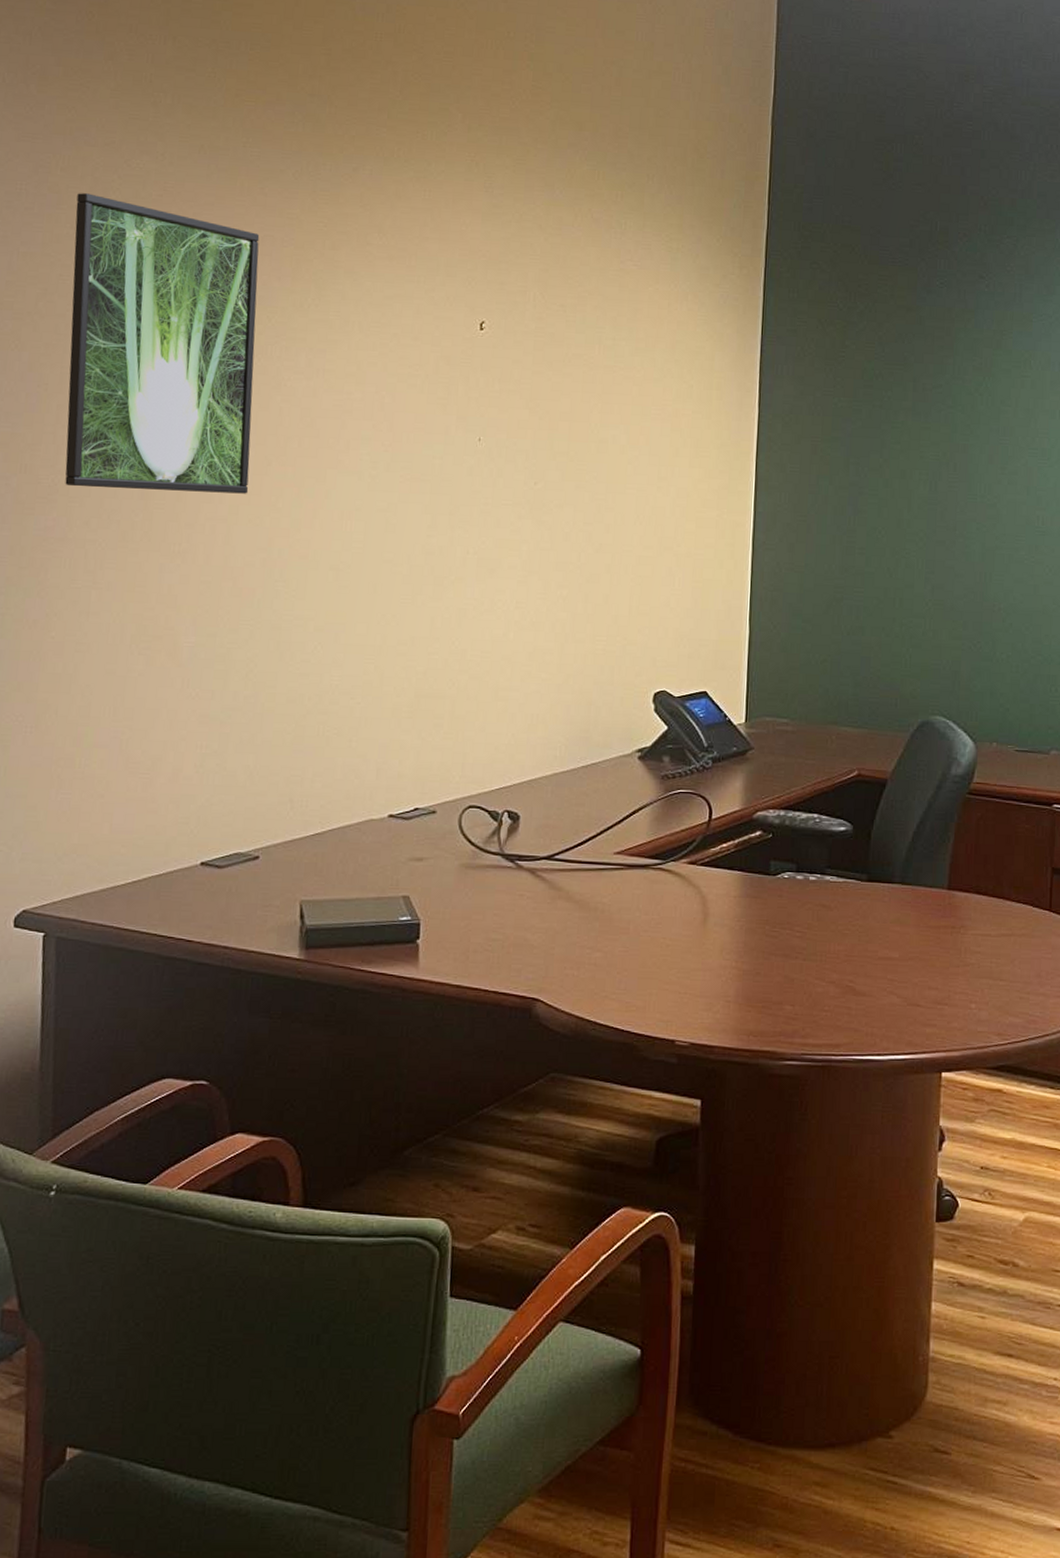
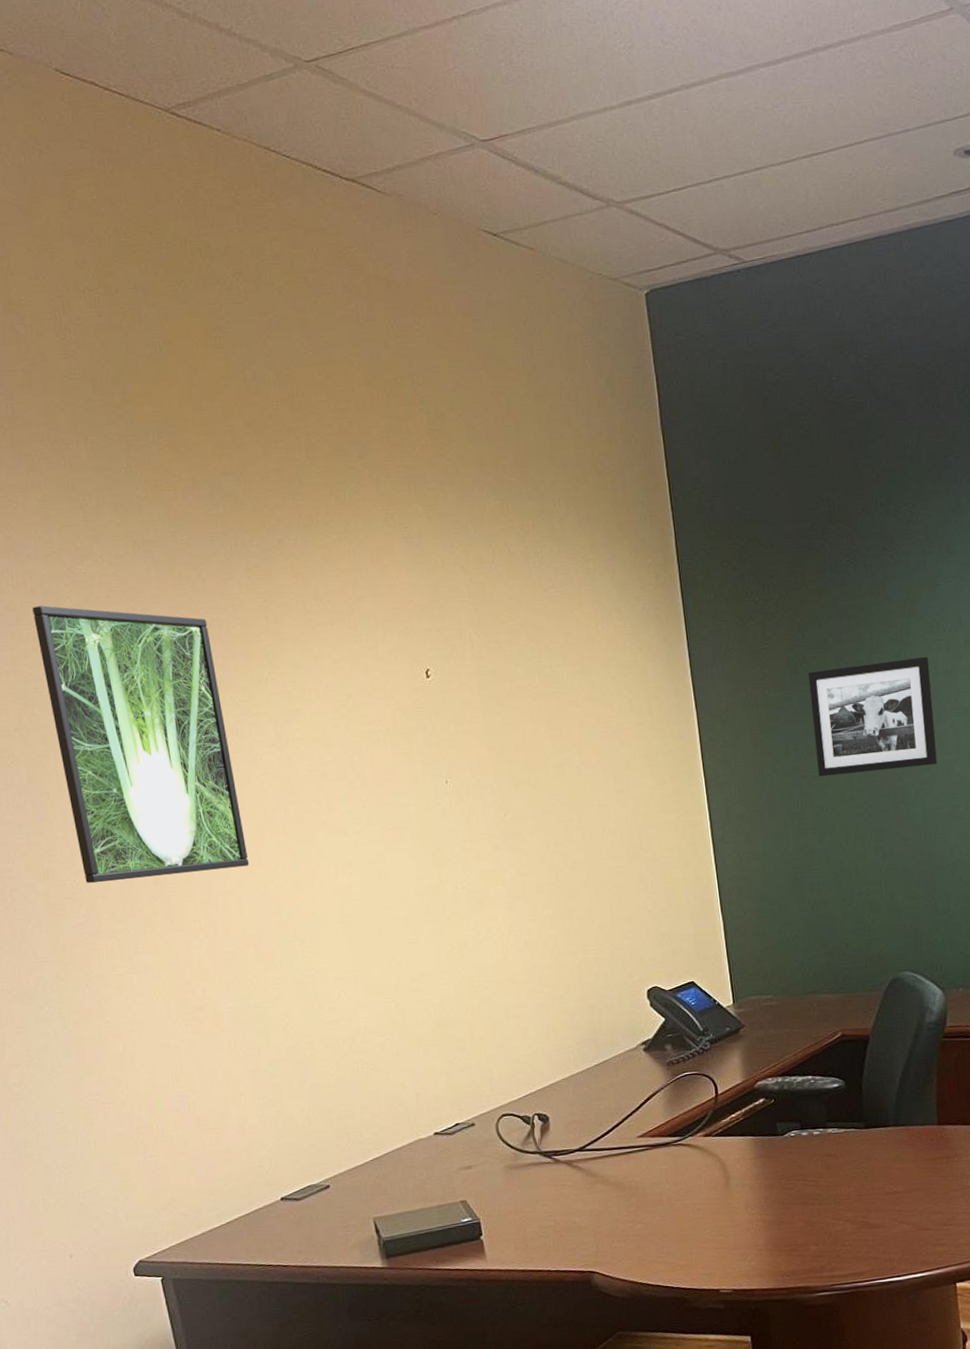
picture frame: none [877,387,1011,503] -> present [808,657,938,777]

